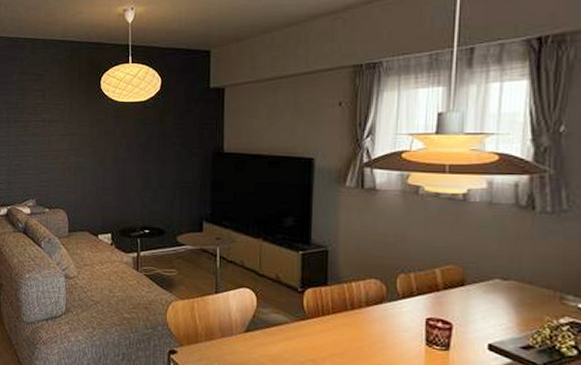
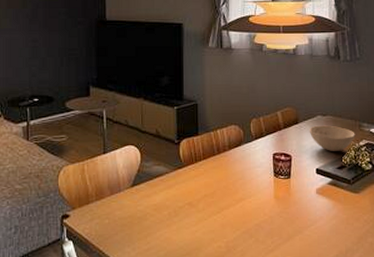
bowl: none [480,290,553,327] -> present [309,125,355,151]

